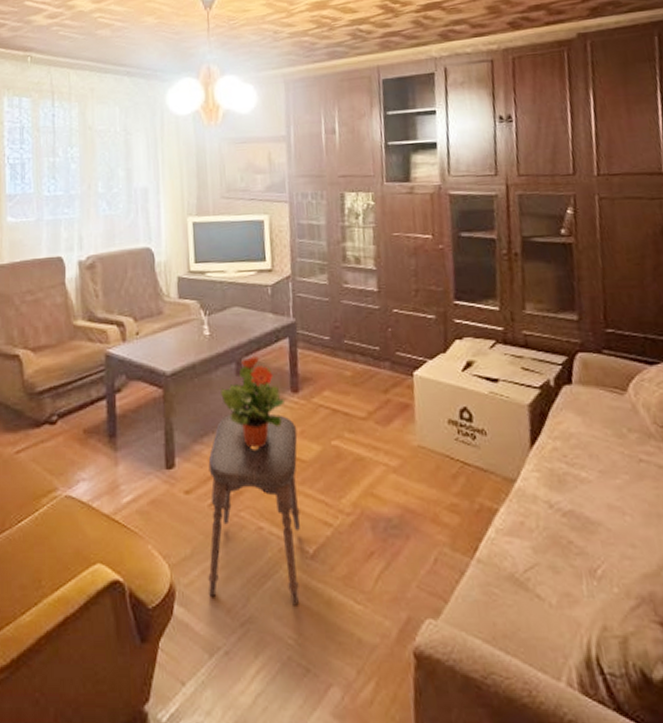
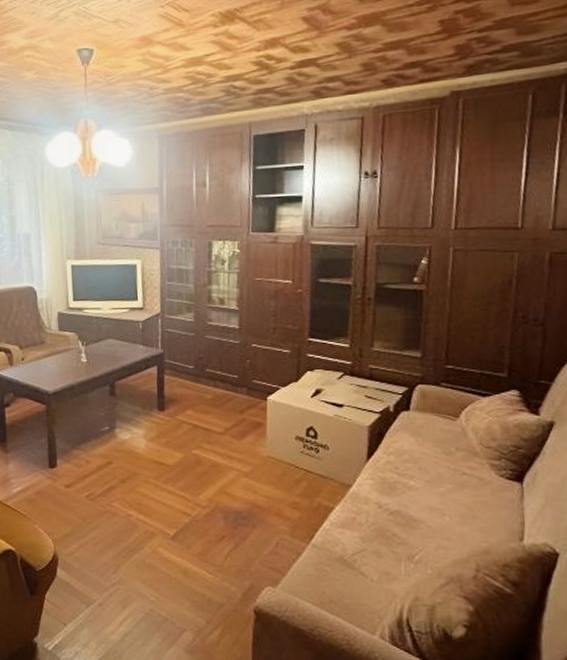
stool: present [208,413,300,606] -> none [85,426,163,573]
potted plant: present [221,356,286,448] -> none [96,381,153,454]

